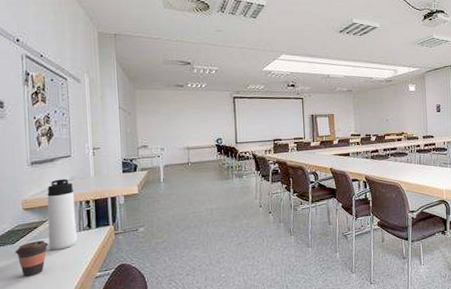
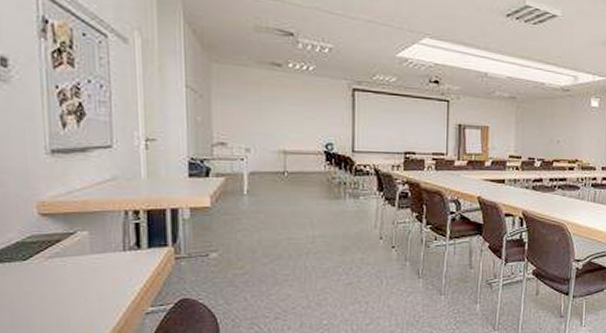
coffee cup: present [15,240,49,277] -> none [27,259,78,306]
thermos bottle: present [47,179,77,250] -> none [75,177,120,273]

